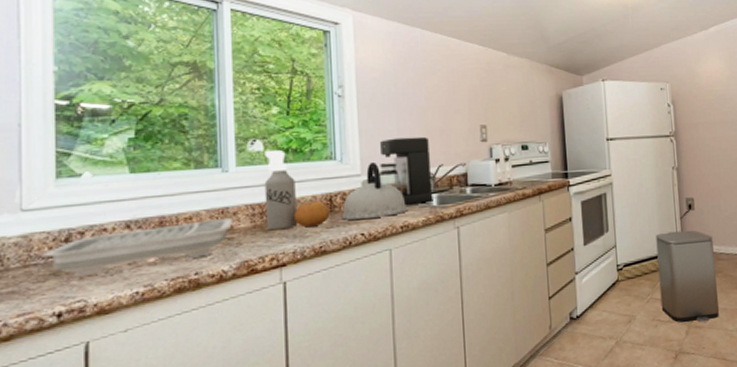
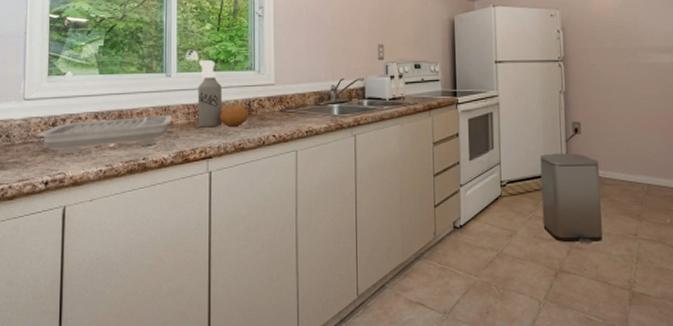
kettle: present [342,161,408,220] -> none [257,73,313,123]
coffee maker: present [372,136,433,205] -> none [284,53,334,112]

